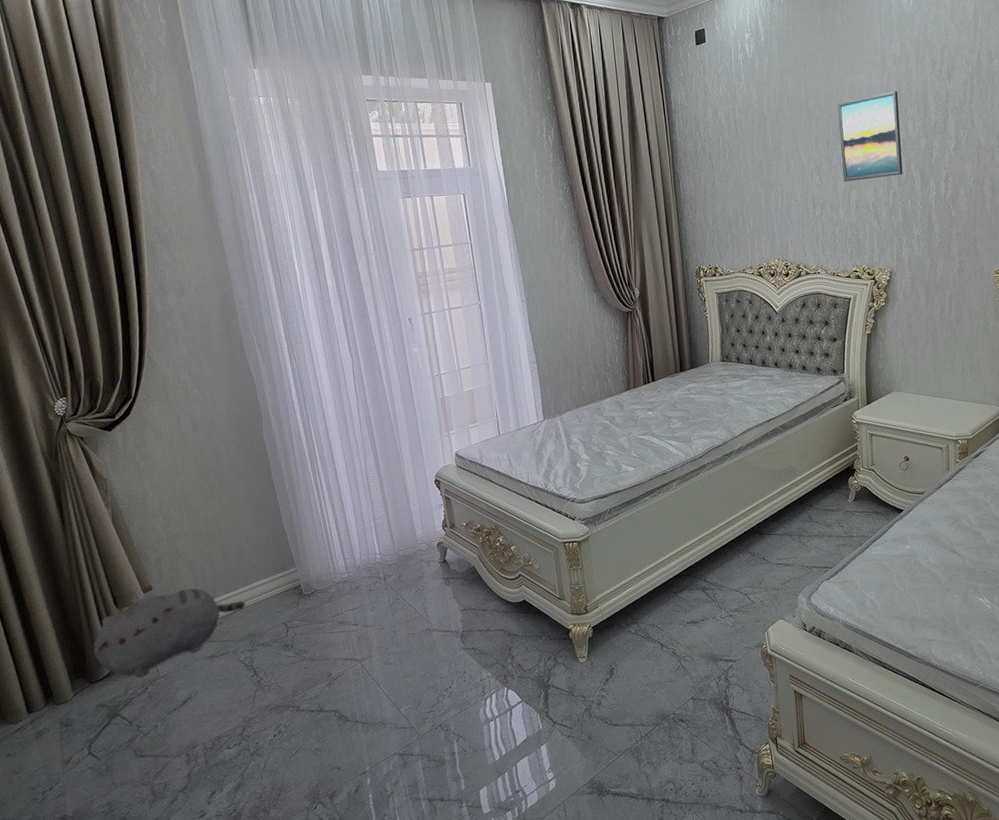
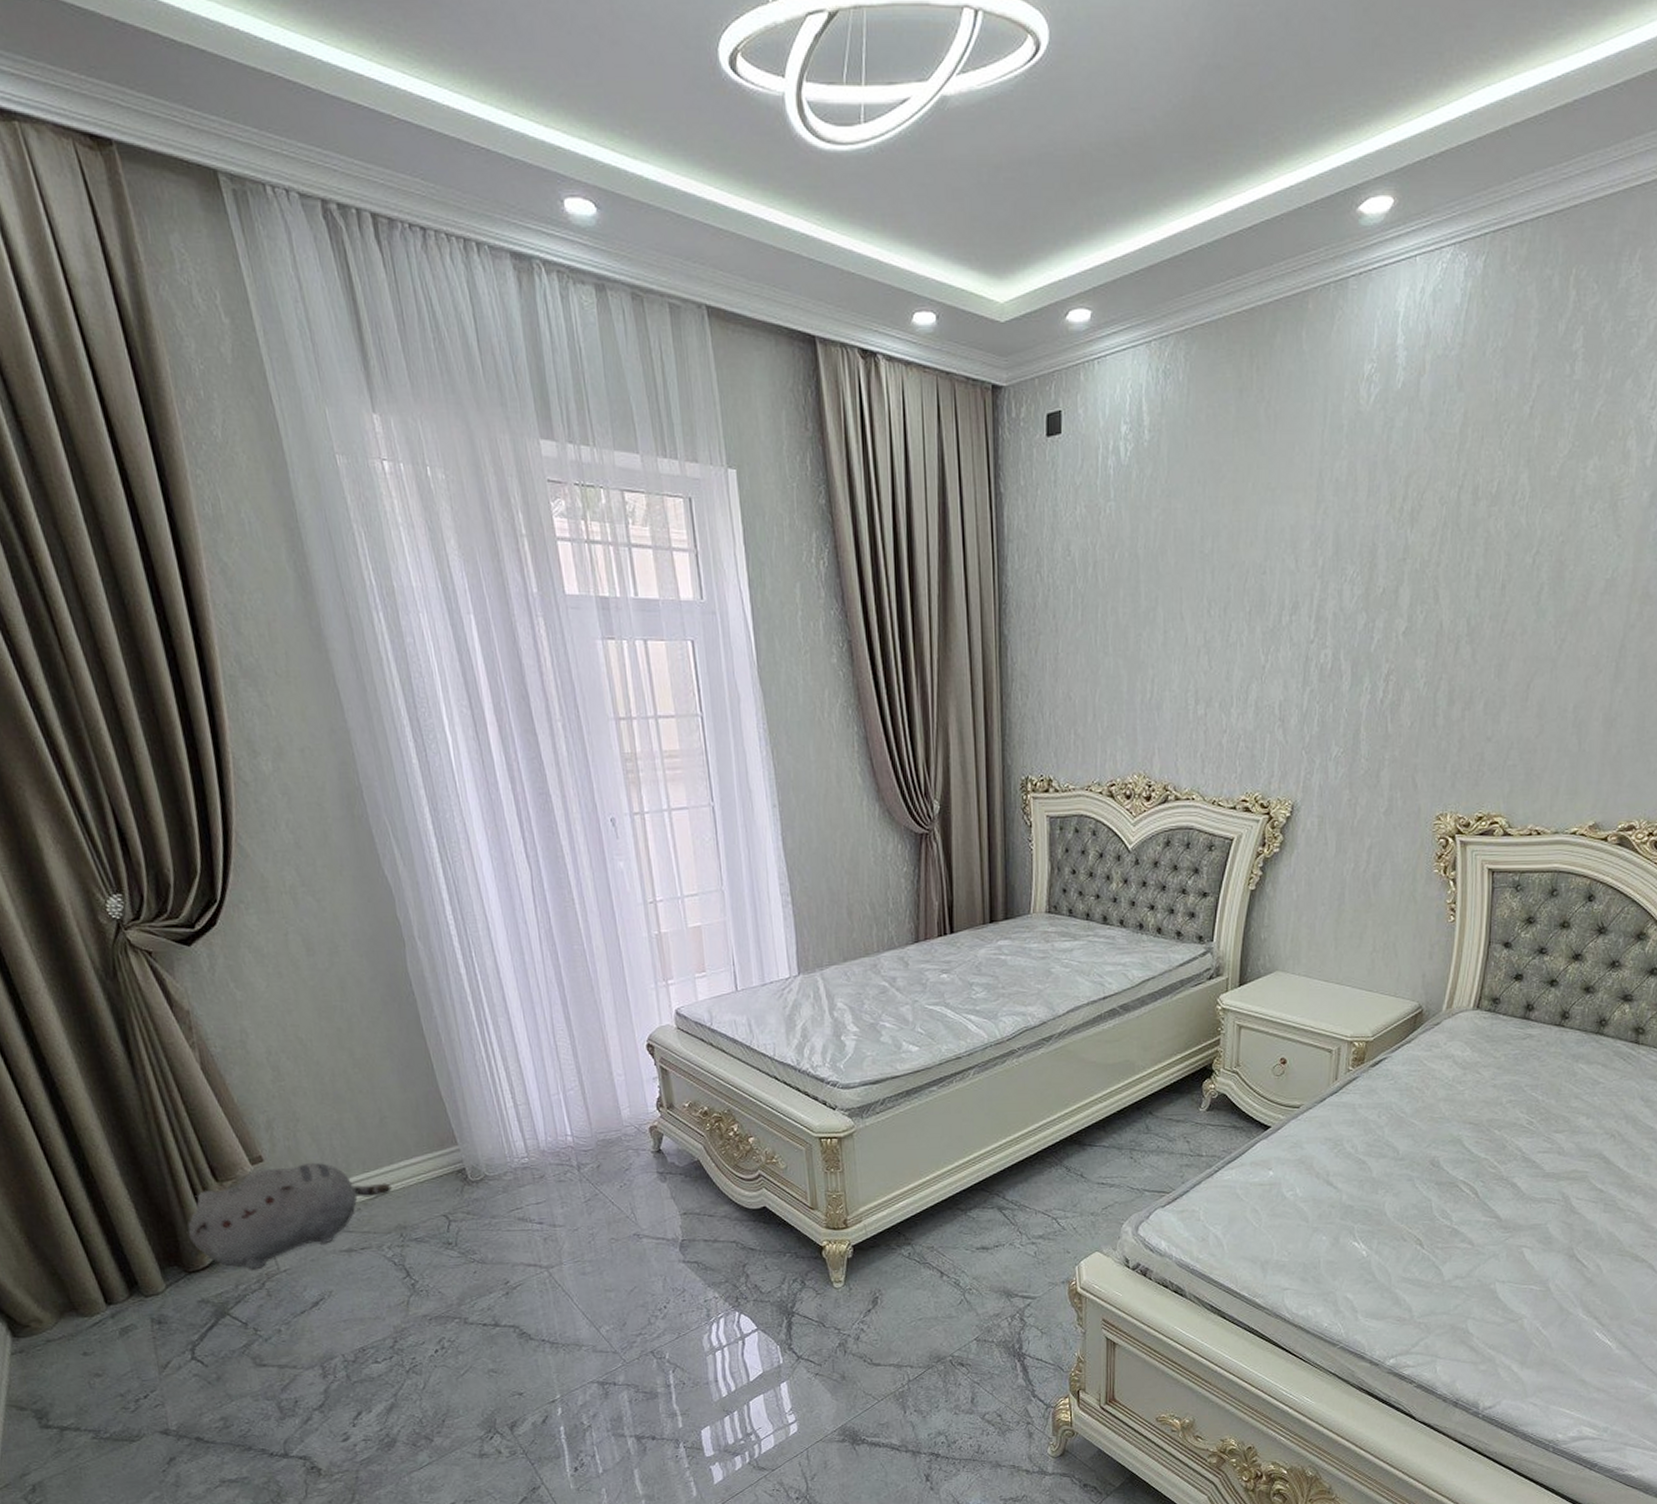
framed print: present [837,90,903,182] -> none [1242,535,1336,669]

